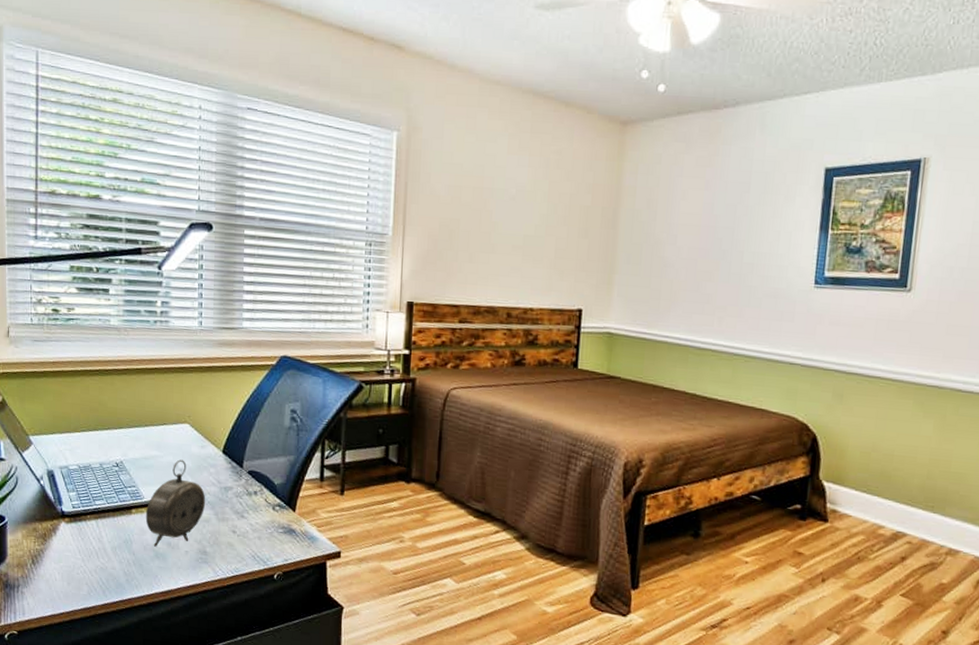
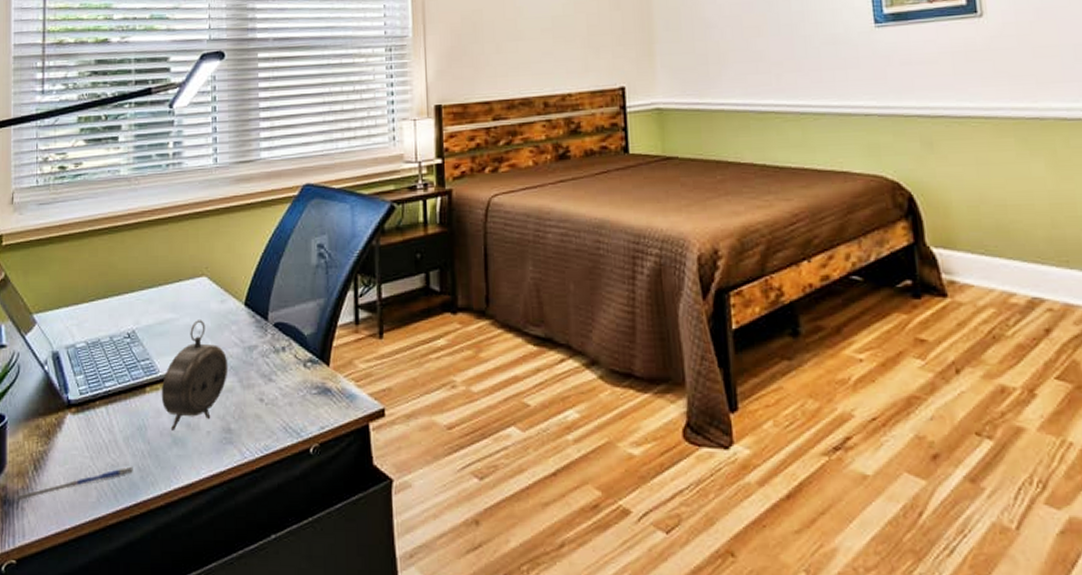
pen: none [14,570,120,587] -> present [13,466,133,501]

